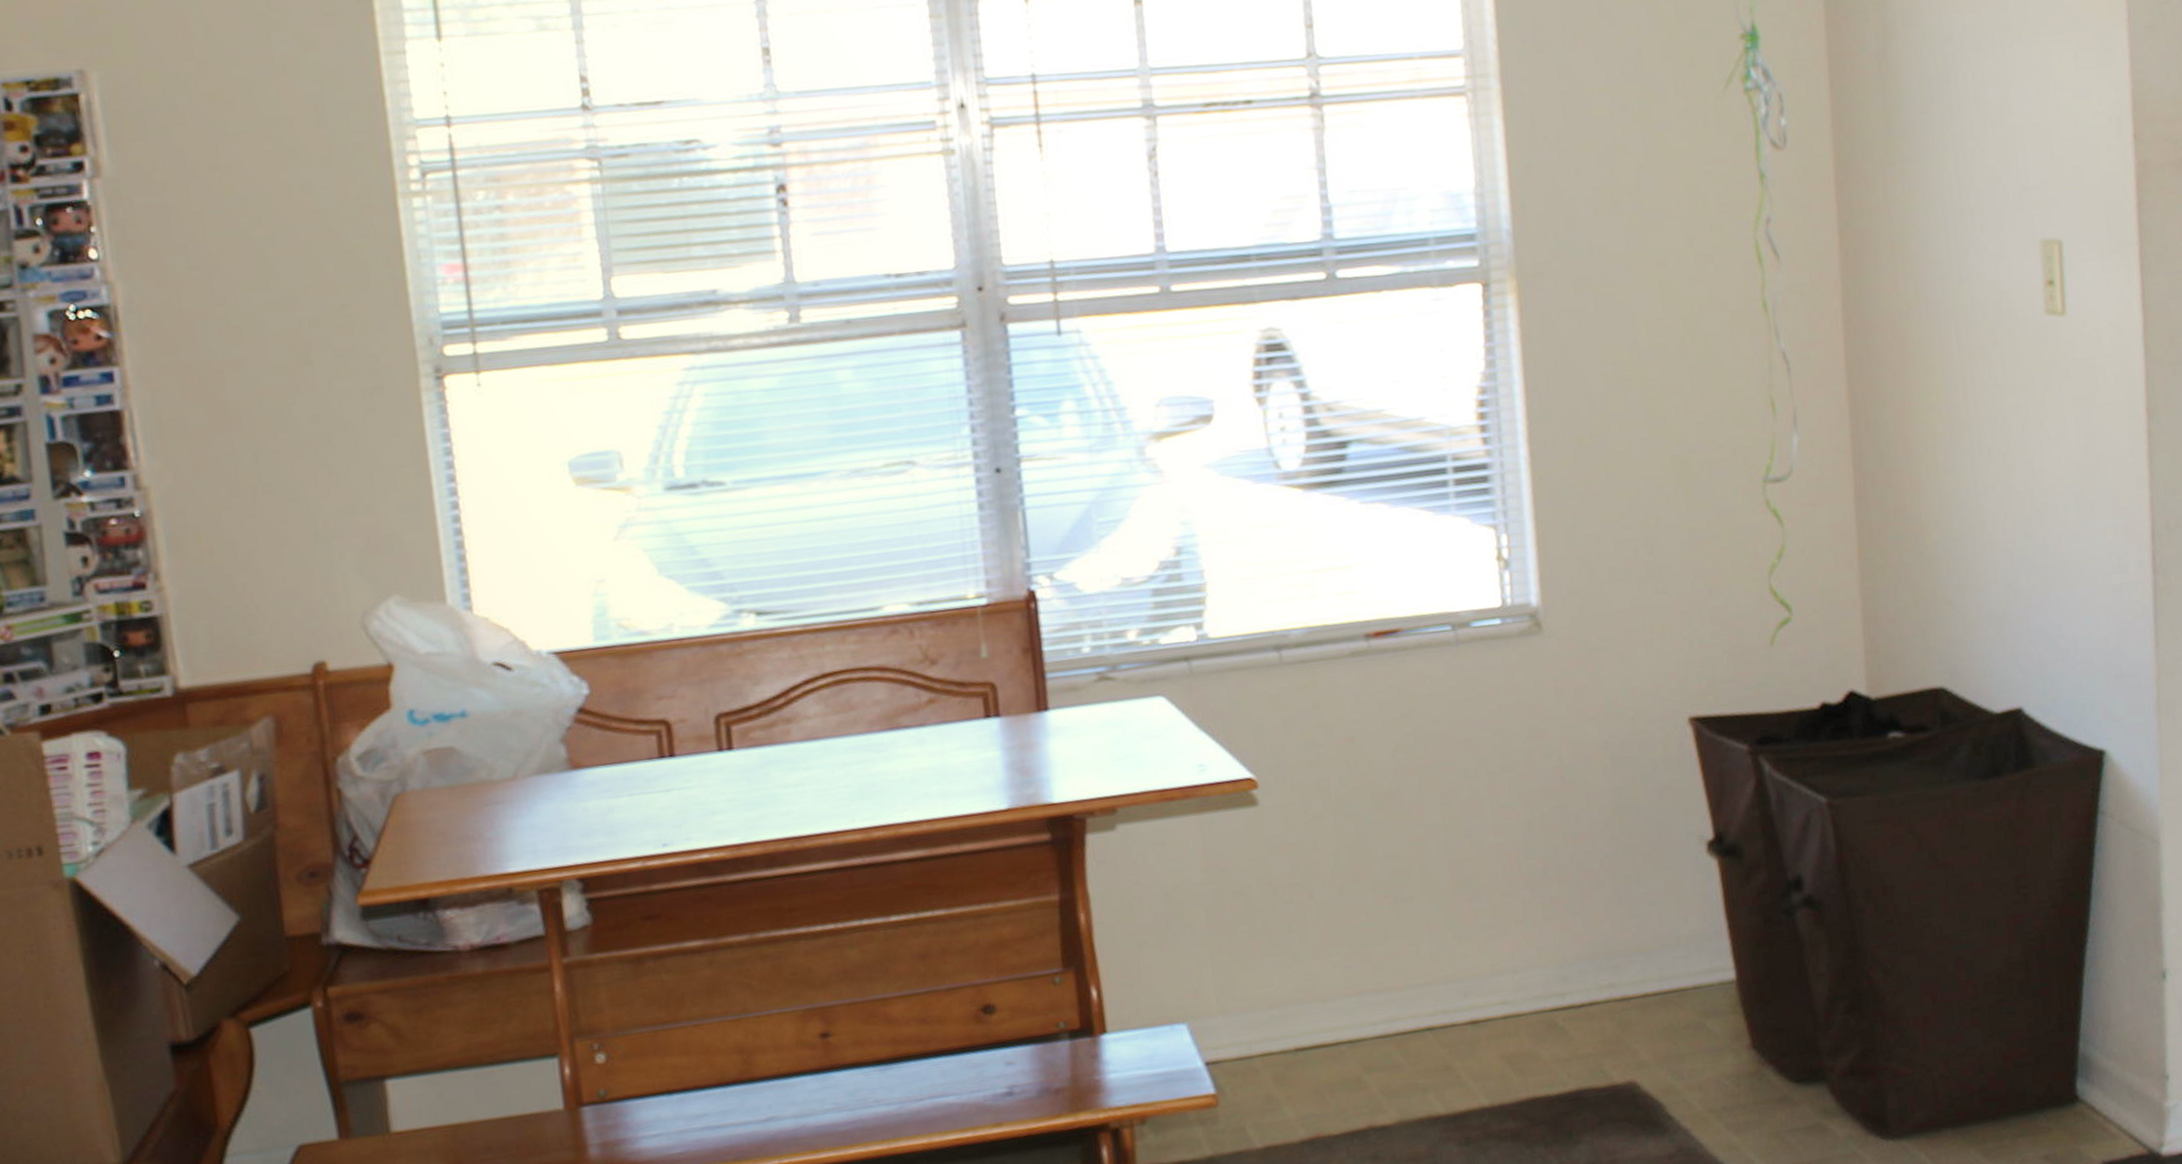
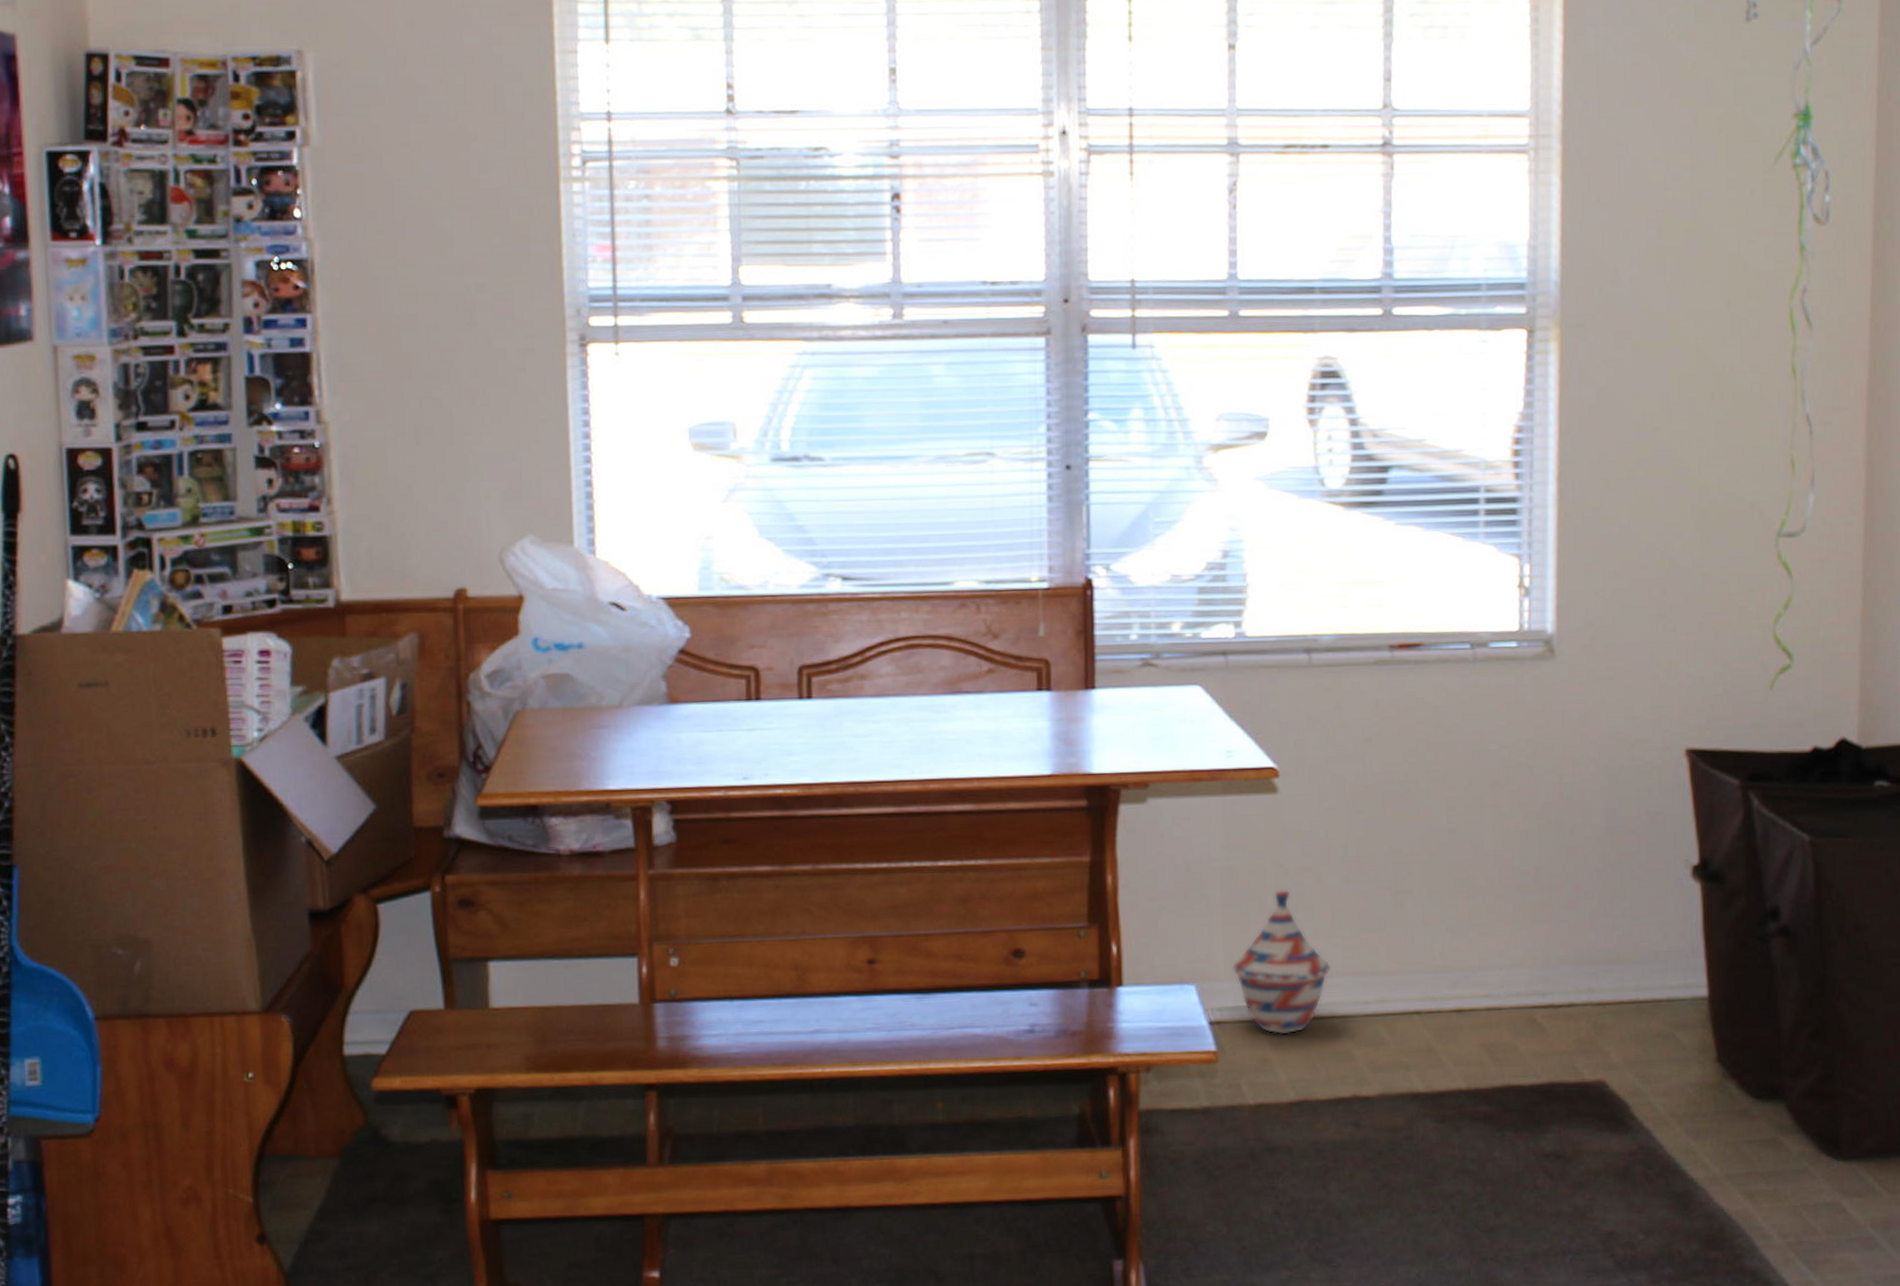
woven basket: none [1224,909,1333,1069] -> present [1232,889,1331,1035]

